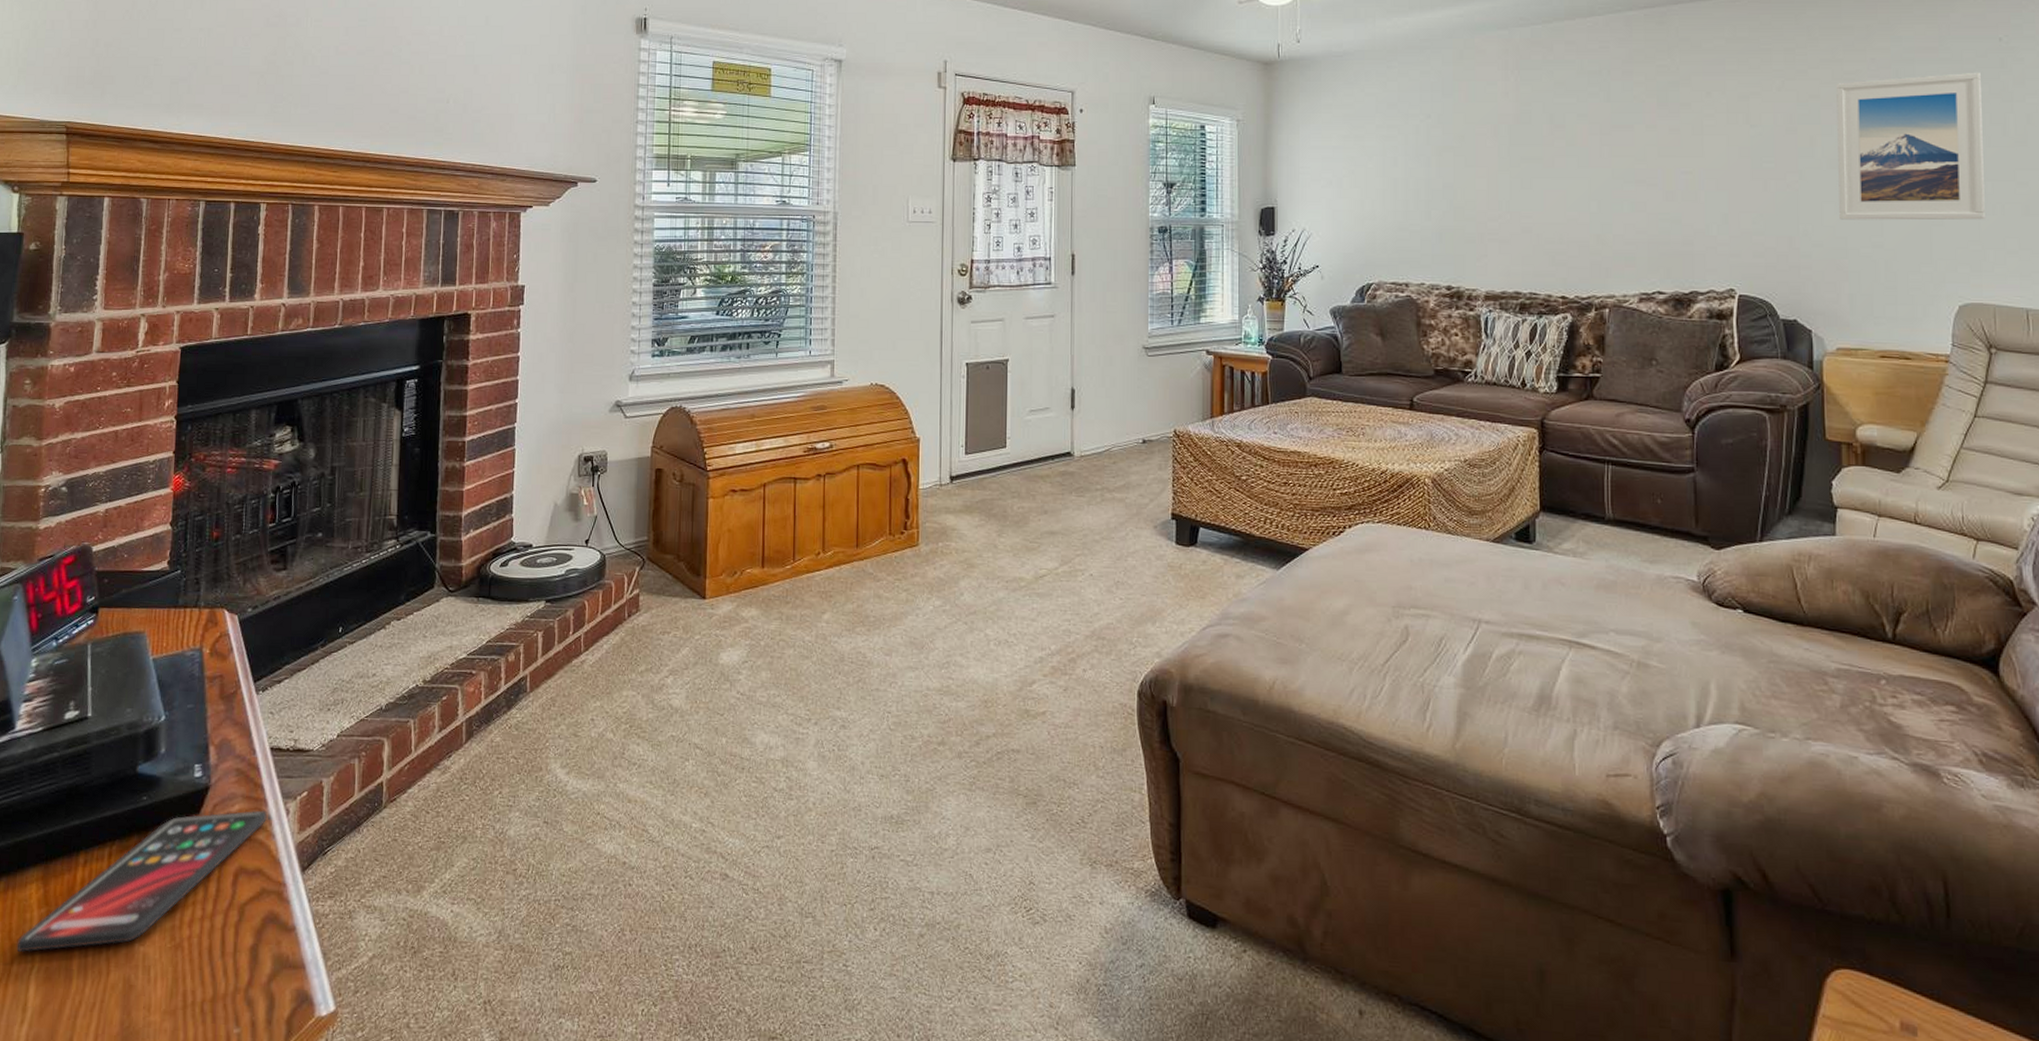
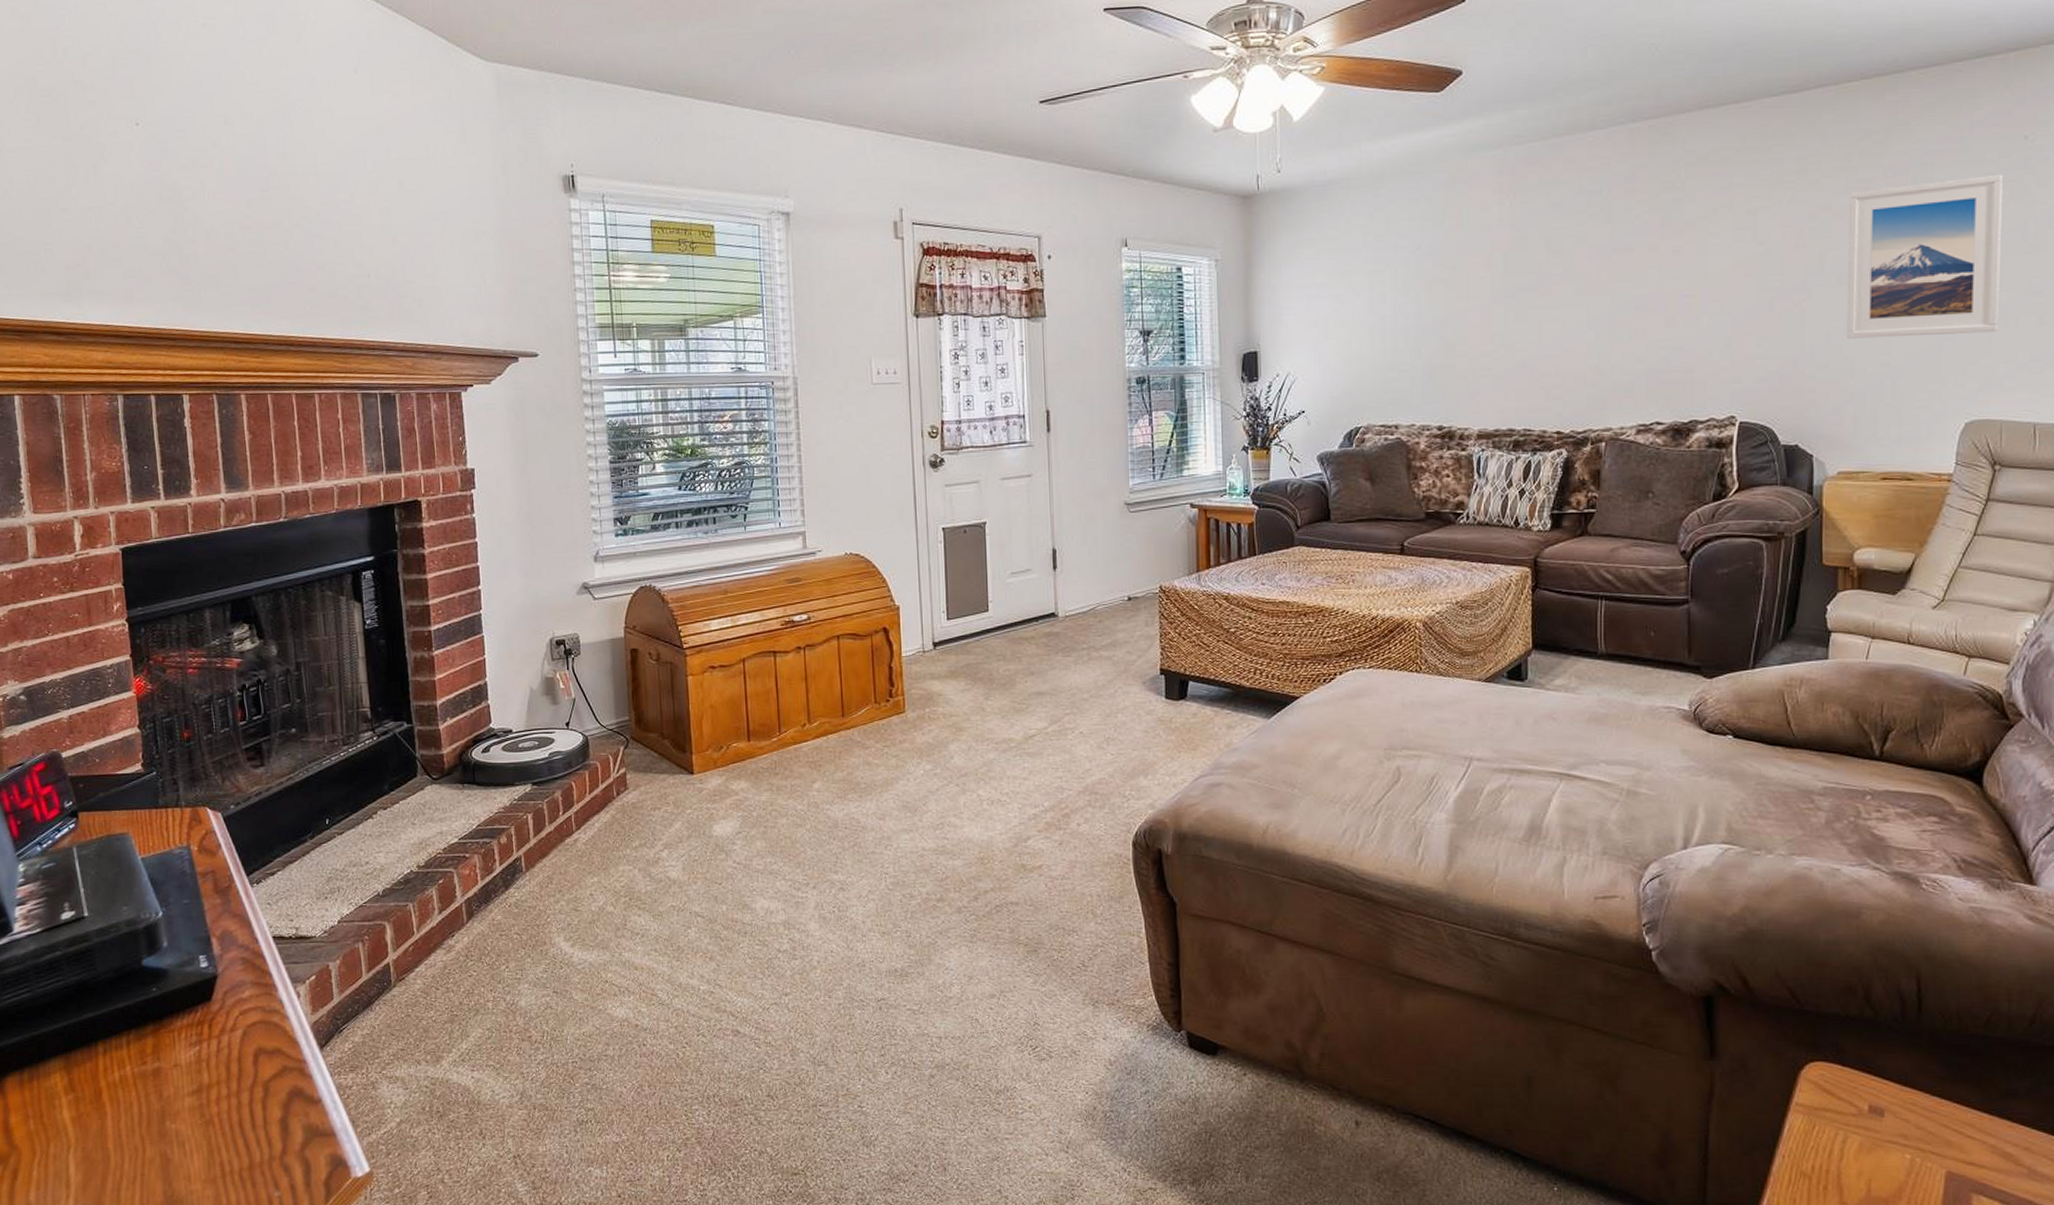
smartphone: present [17,809,268,952] -> none [50,994,279,1135]

